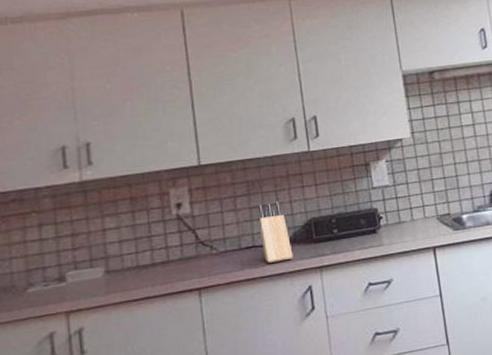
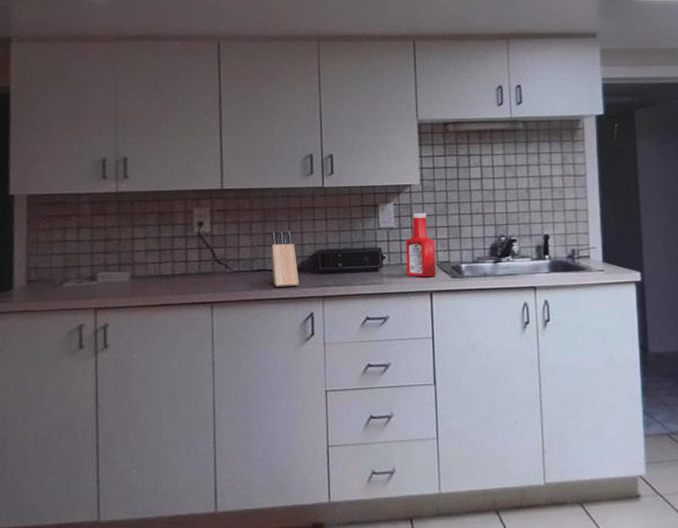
ketchup bottle: none [402,166,438,234] -> present [406,212,437,277]

